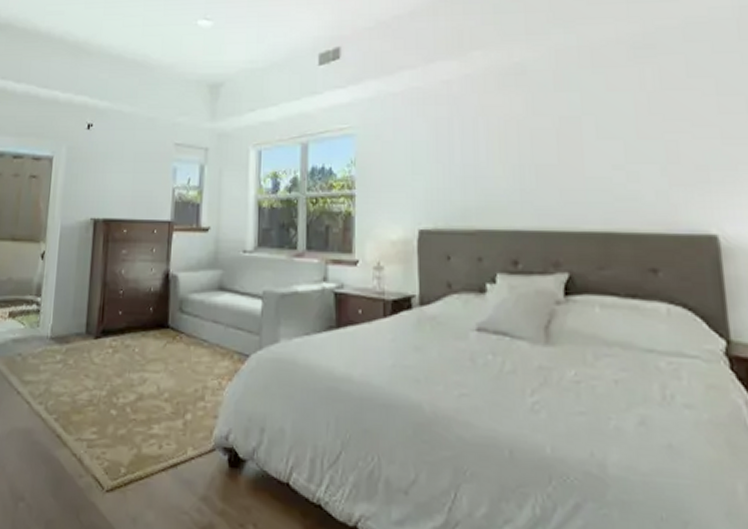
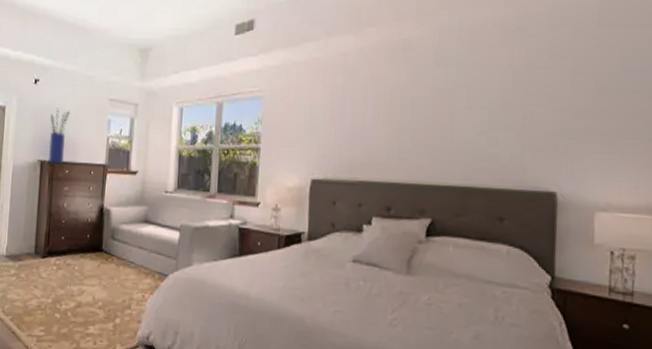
vase: none [102,156,128,223] -> present [48,108,70,165]

